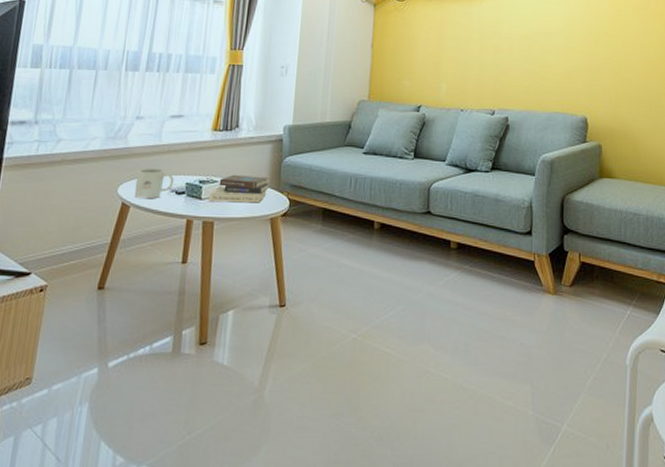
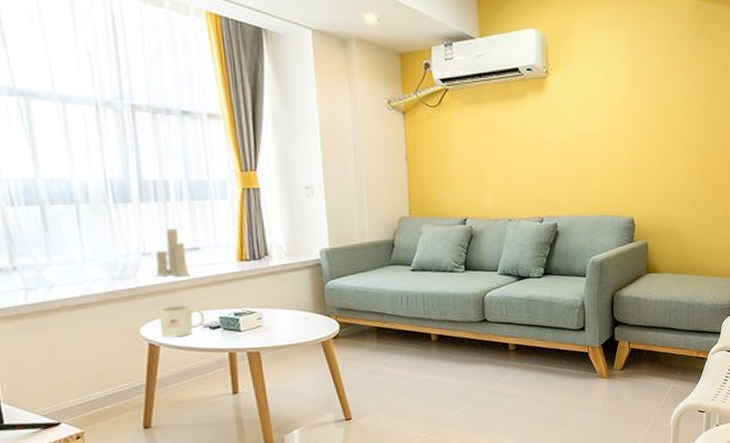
candle: none [142,94,173,141] -> present [155,226,189,277]
books: present [209,174,269,203] -> none [249,303,314,333]

